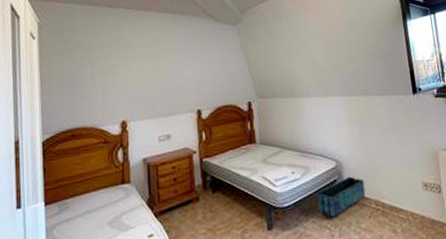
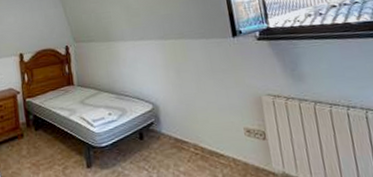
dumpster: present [318,176,366,218] -> none [135,119,184,159]

